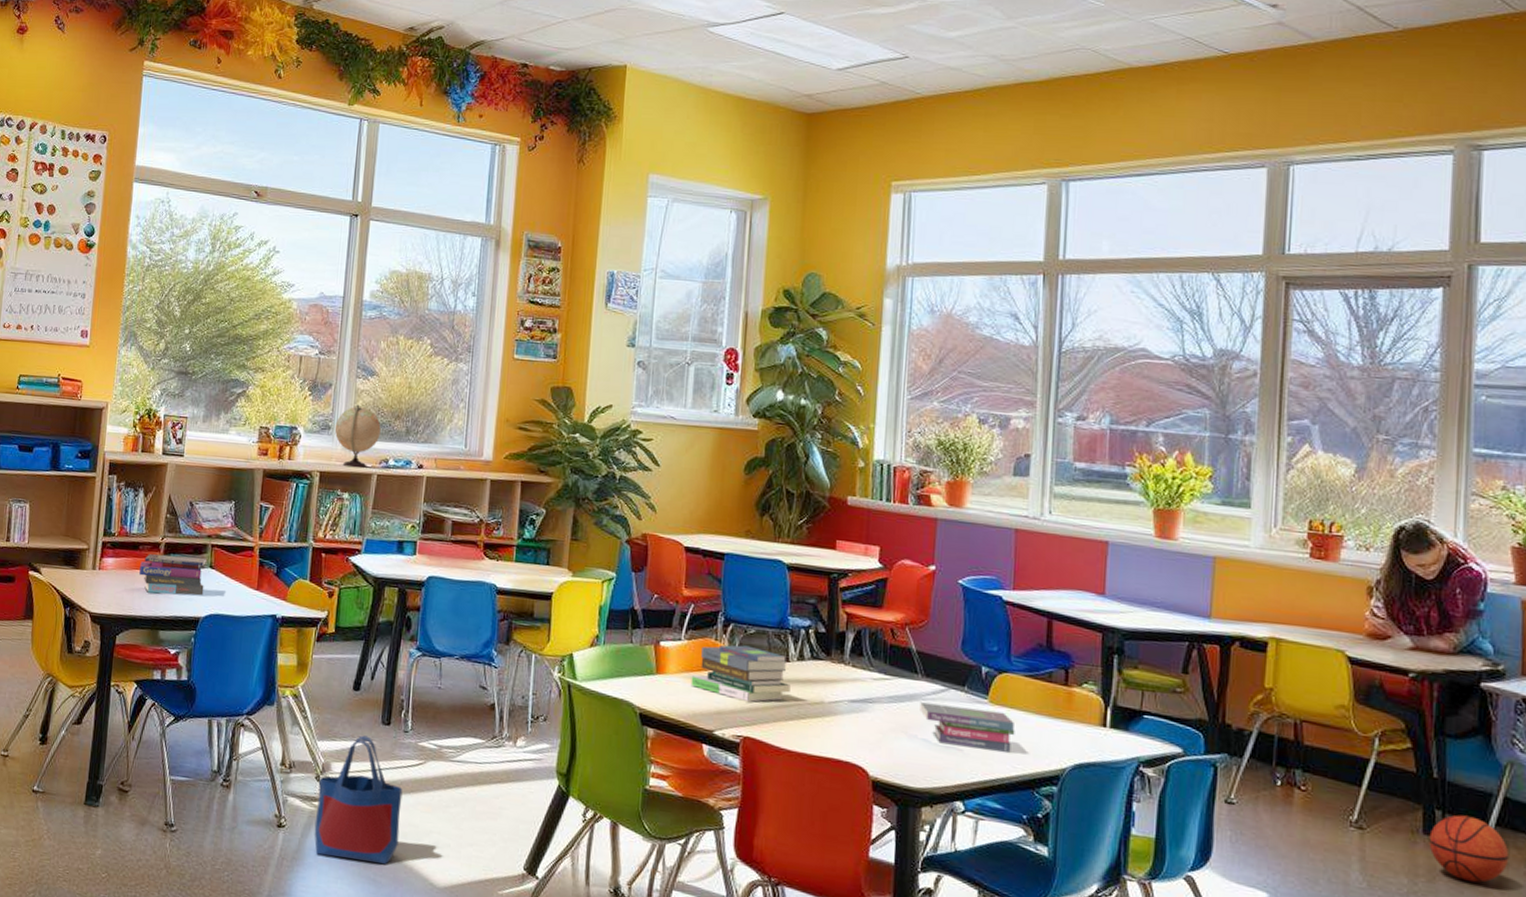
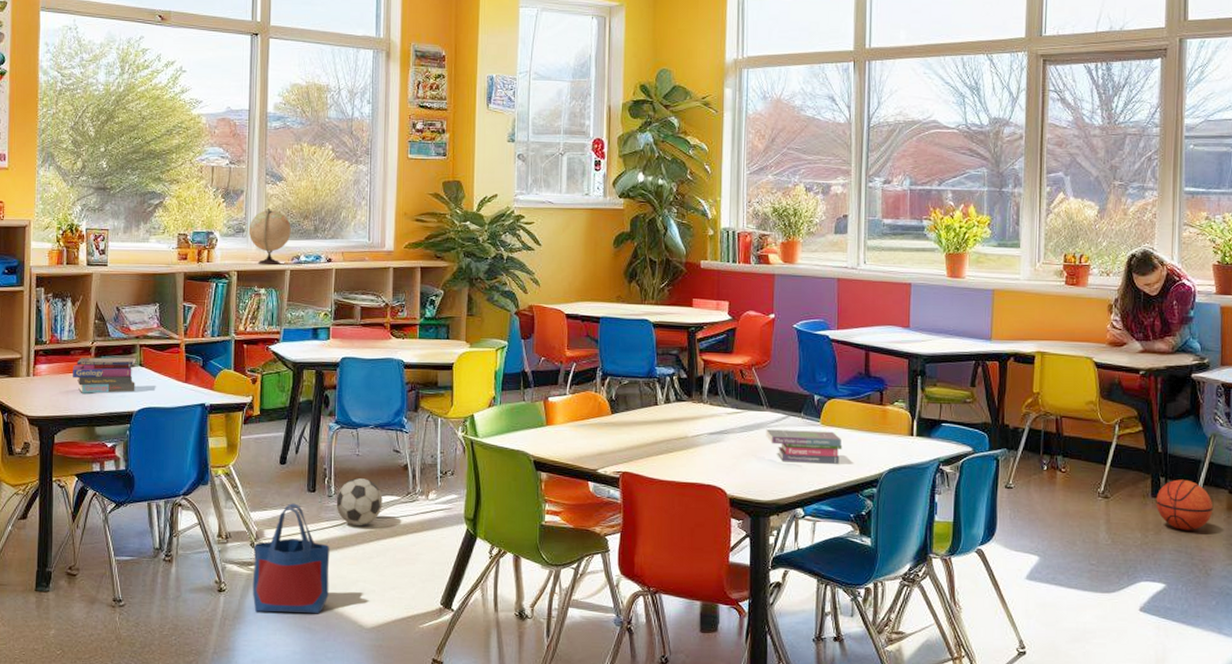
soccer ball: none [412,714,465,770] -> present [336,478,383,526]
books: present [690,645,791,702] -> none [576,394,660,442]

